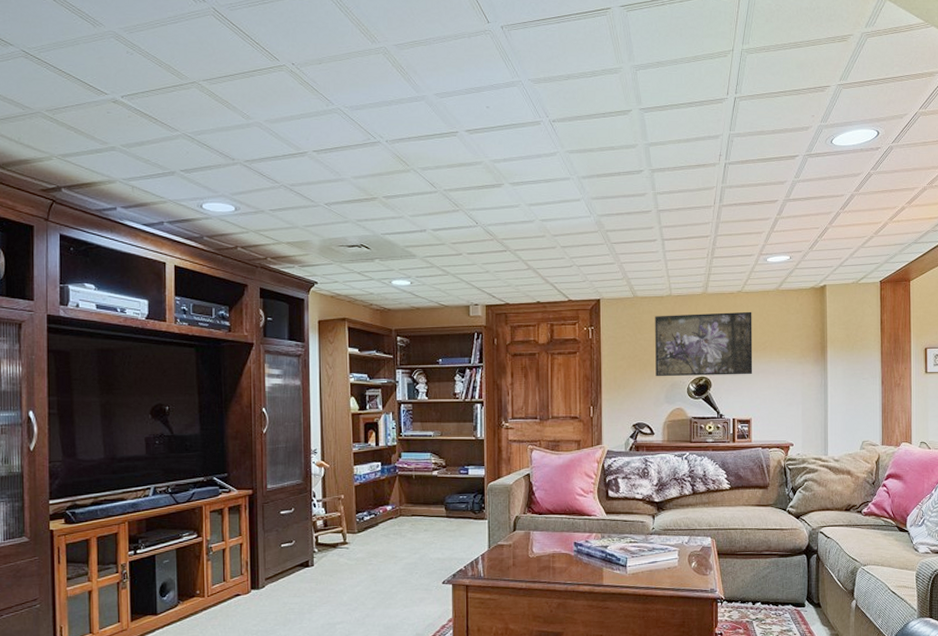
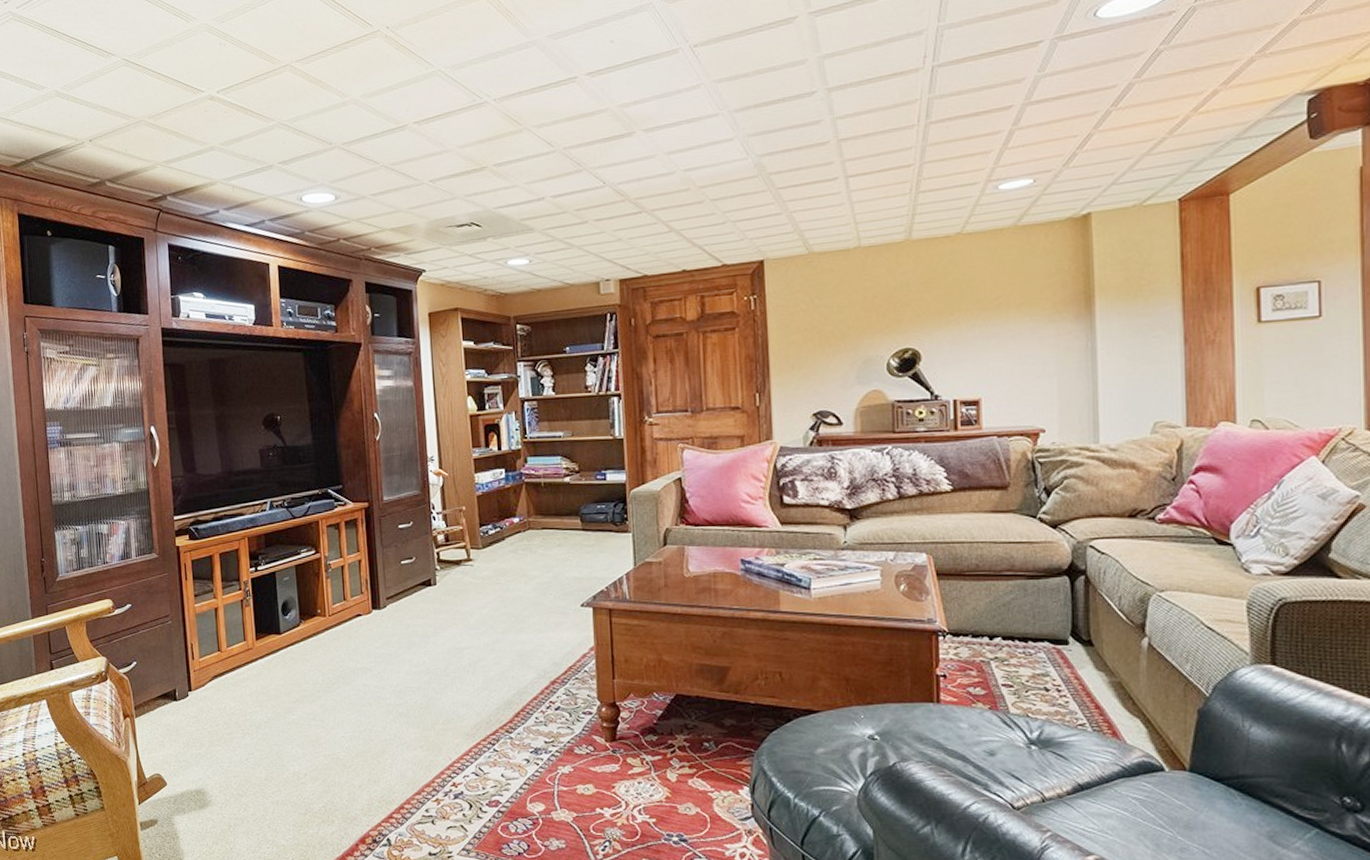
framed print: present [655,311,753,377] -> none [839,258,981,352]

